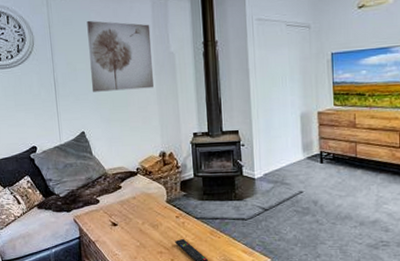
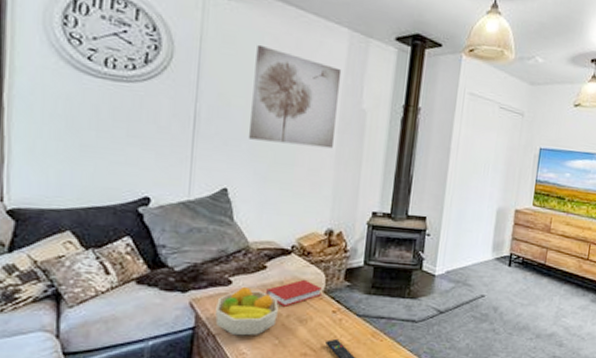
fruit bowl: none [91,204,136,241] -> present [215,287,278,336]
book: none [124,193,166,217] -> present [266,279,323,308]

